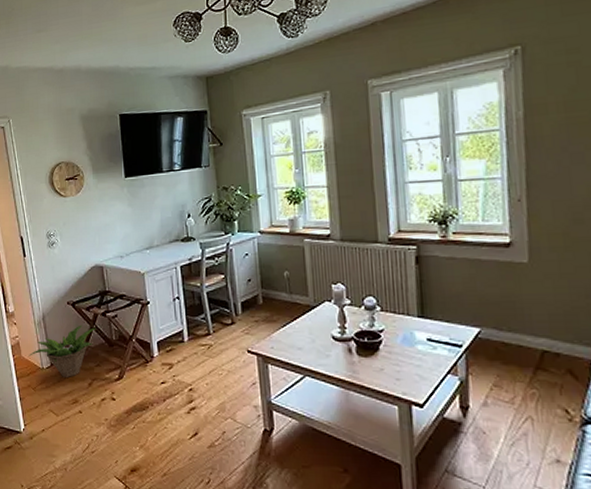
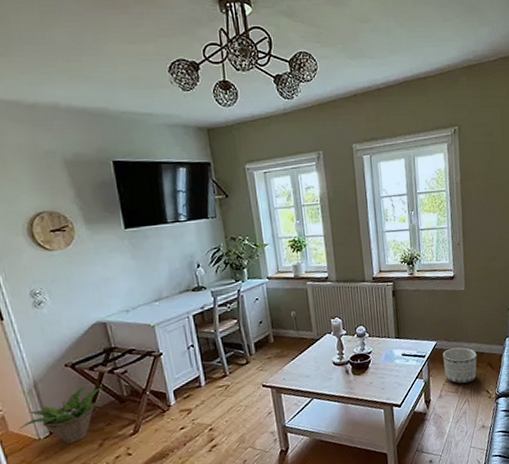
planter: none [490,340,549,393] -> present [443,347,477,384]

